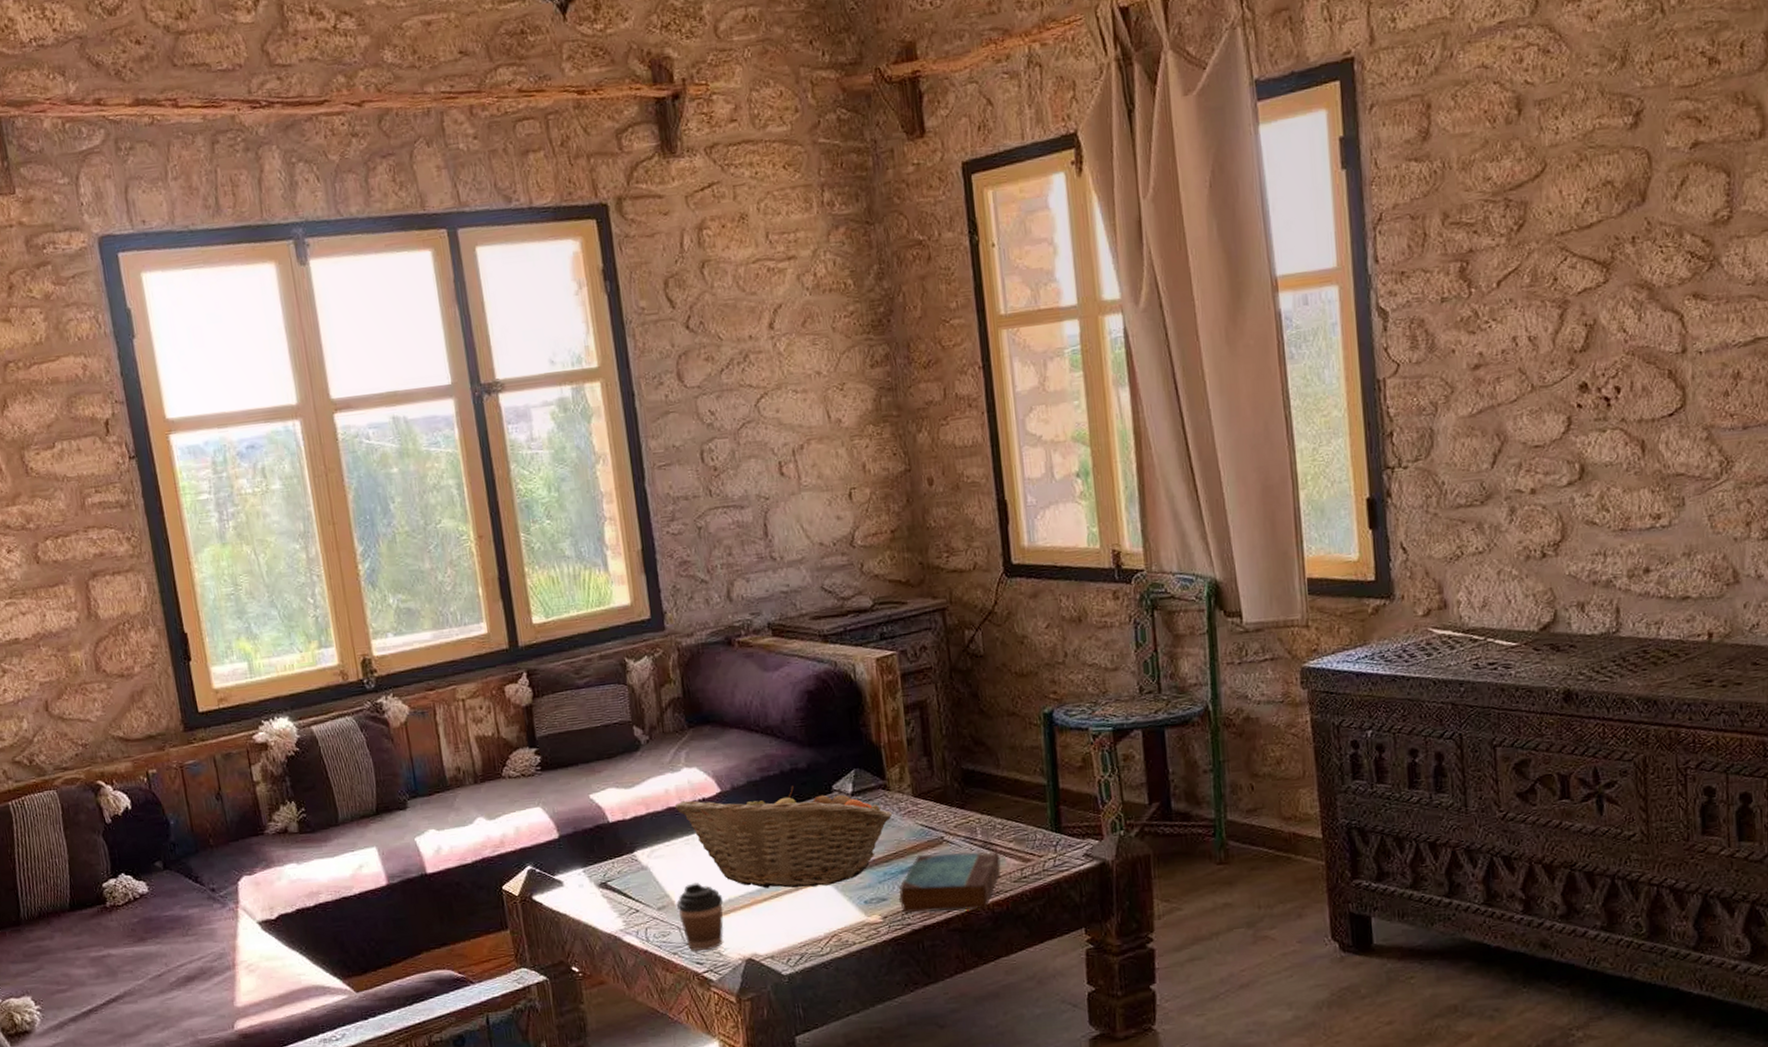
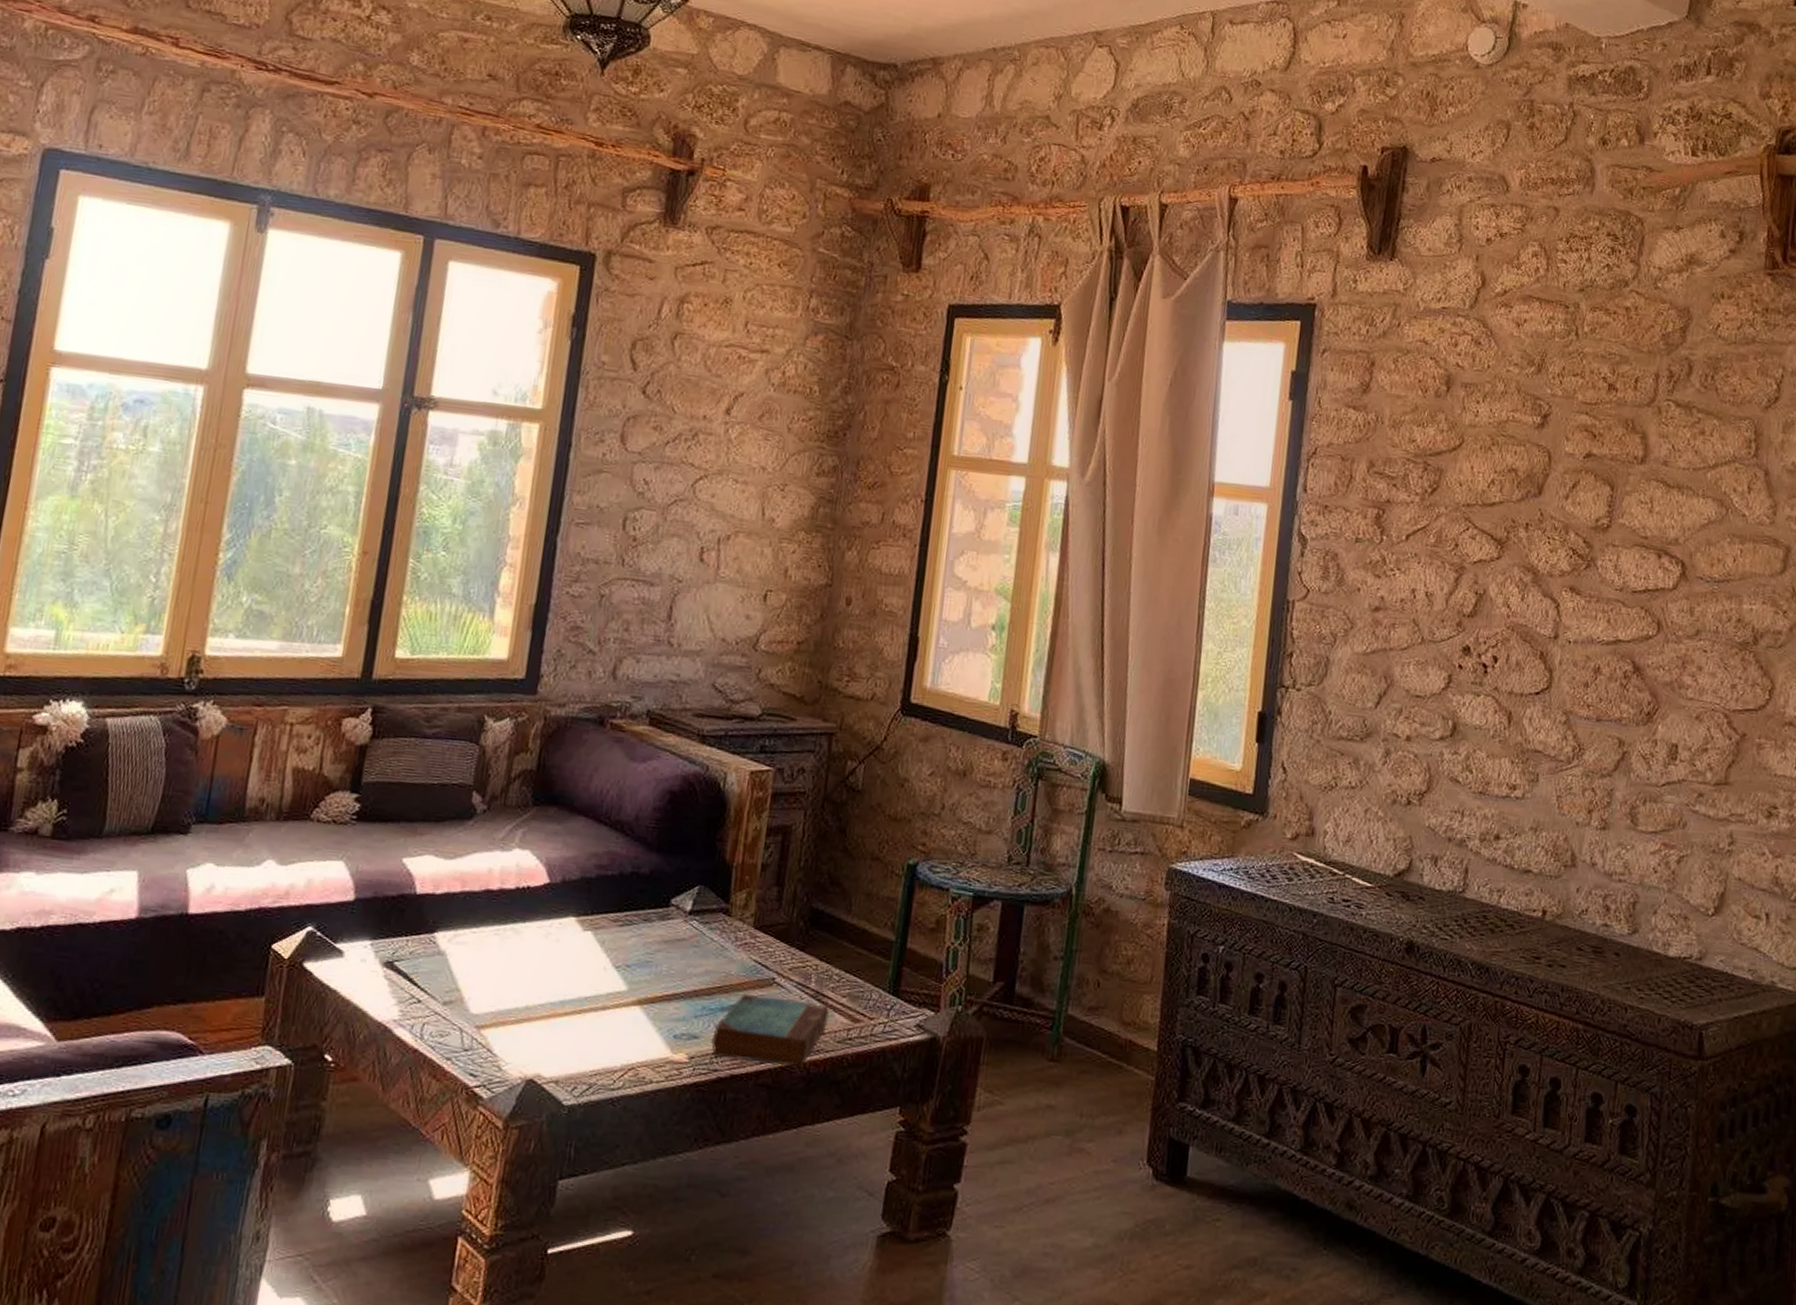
fruit basket: present [674,785,893,888] -> none [494,884,728,1010]
coffee cup: present [676,883,724,951] -> none [464,980,520,1061]

